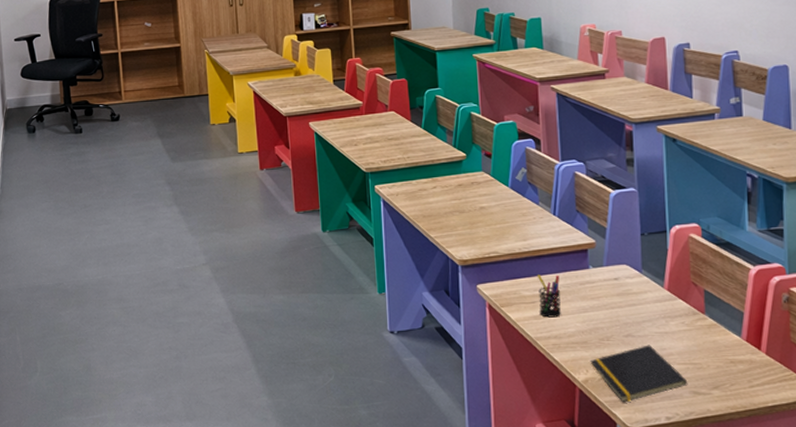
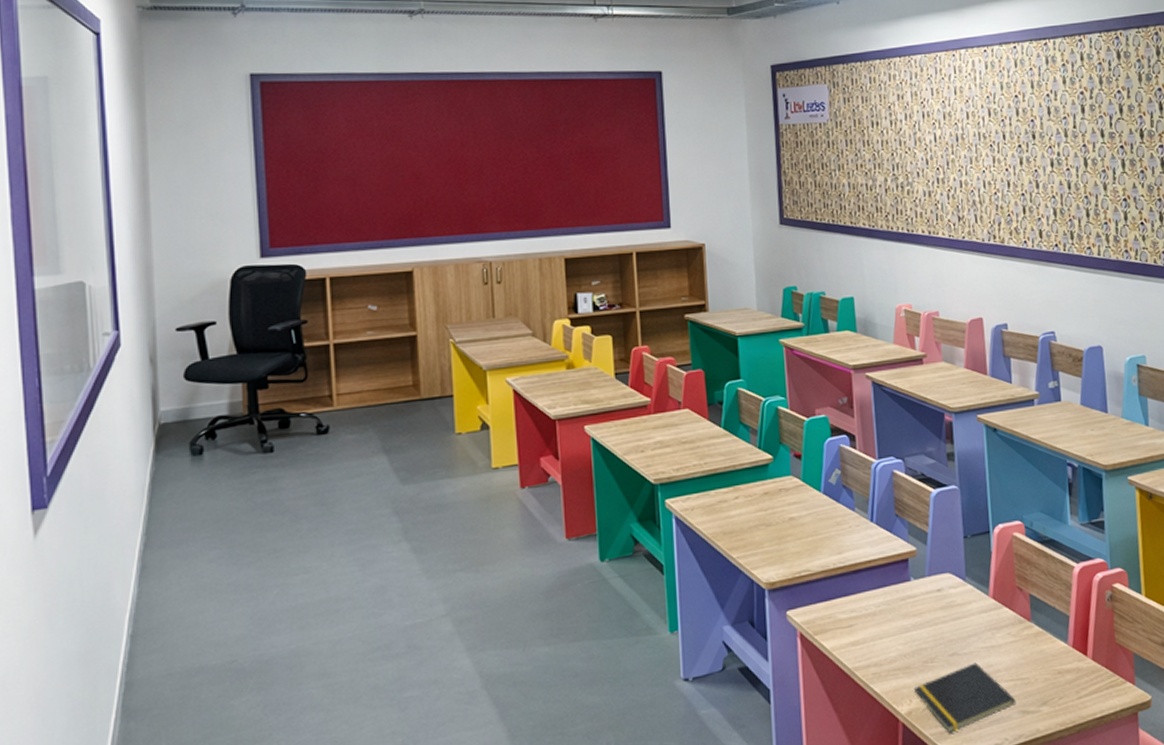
pen holder: present [537,274,561,318] -> none [854,590,881,643]

